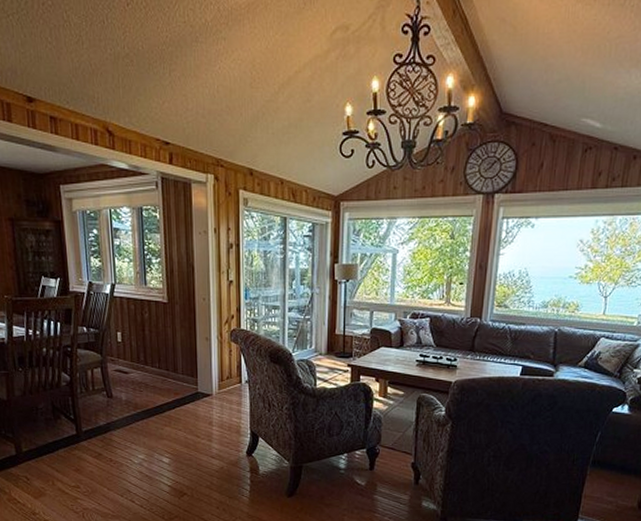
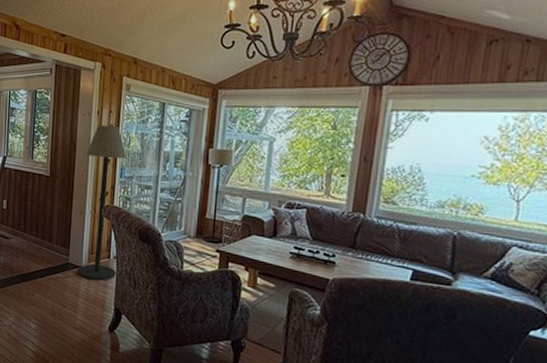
floor lamp: none [206,243,250,407] -> present [78,124,127,281]

